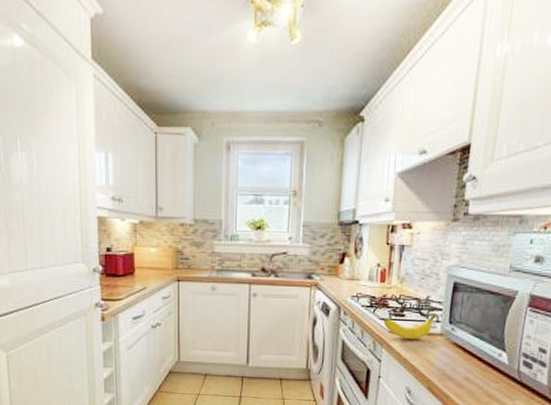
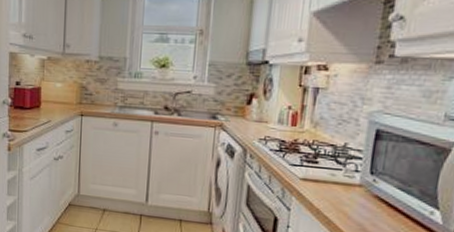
banana: present [383,314,437,340] -> none [293,162,355,190]

